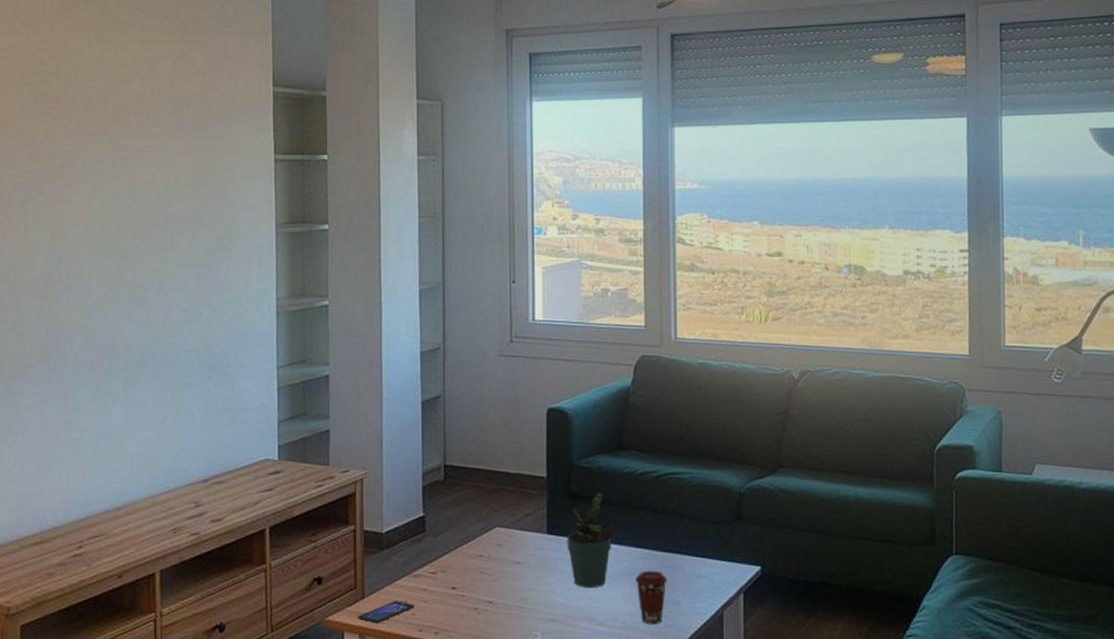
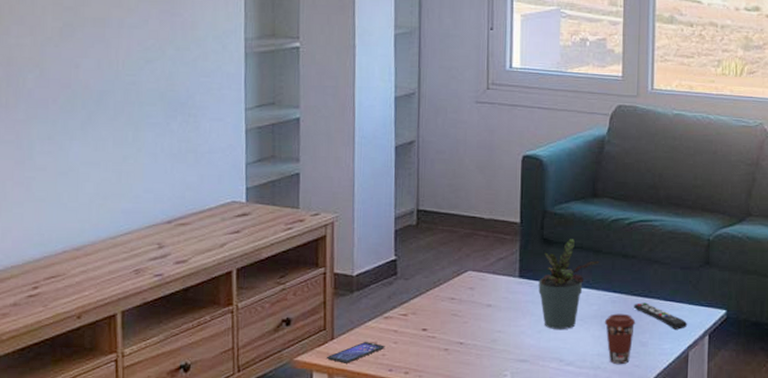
remote control: none [665,559,720,587] -> present [634,302,687,330]

